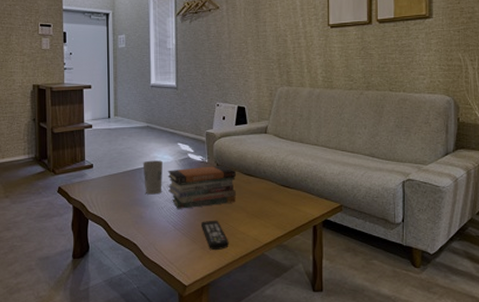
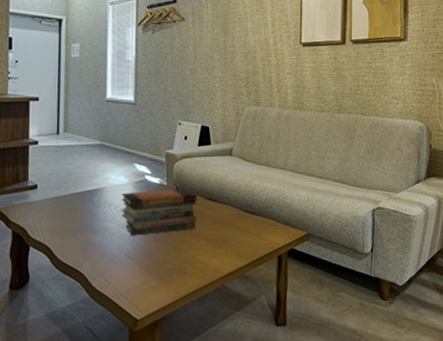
cup: present [142,160,162,195] -> none [94,182,116,220]
remote control: present [200,220,229,250] -> none [156,248,187,280]

